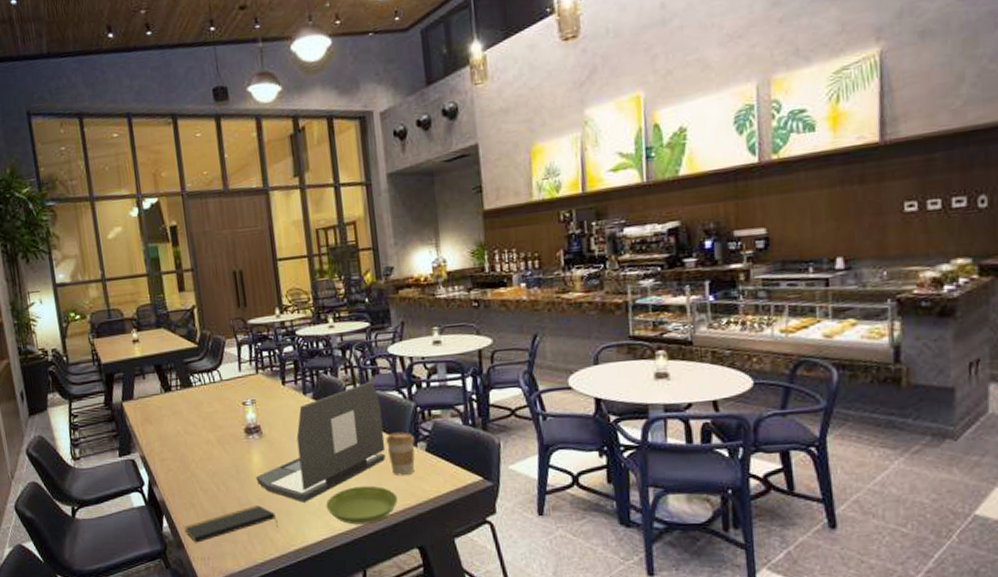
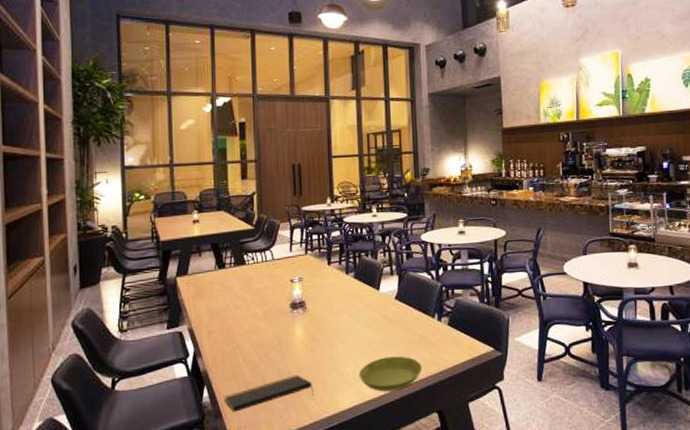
laptop: present [255,380,386,503] -> none [296,263,415,372]
coffee cup: present [386,432,416,476] -> none [415,308,440,347]

